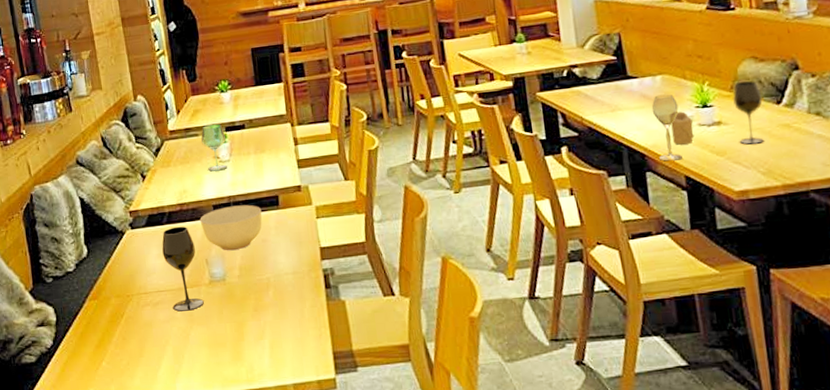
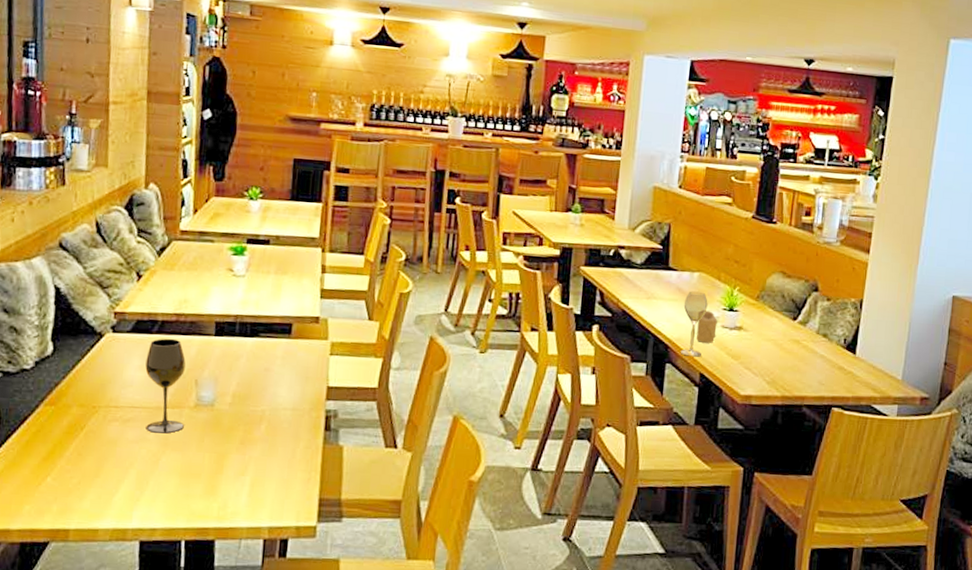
bowl: present [200,204,262,250] -> none [197,325,271,375]
wine glass: present [201,124,227,172] -> none [216,232,246,286]
wine glass: present [732,81,764,145] -> none [754,293,782,355]

